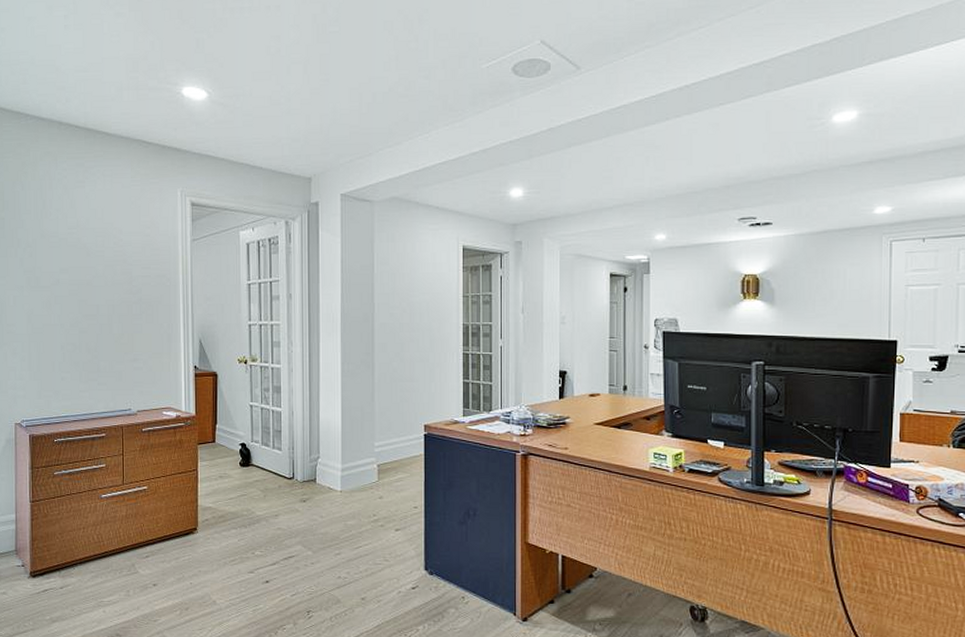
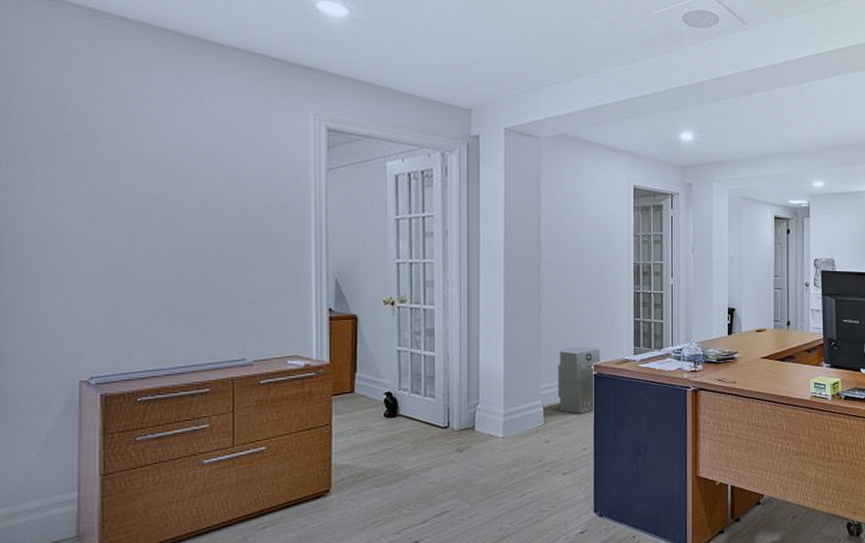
air purifier: none [390,407,431,473] -> present [558,347,601,414]

